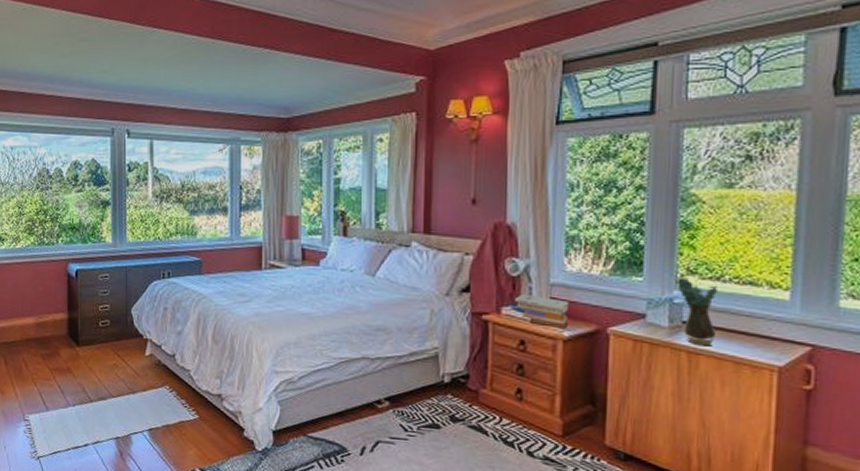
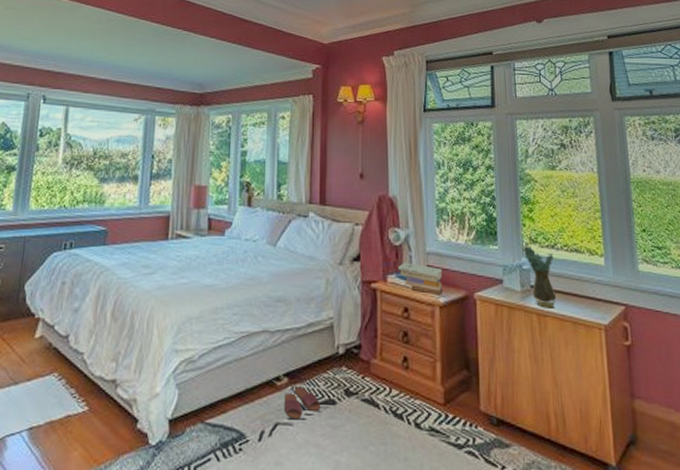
slippers: none [386,410,424,439] -> present [285,387,321,418]

